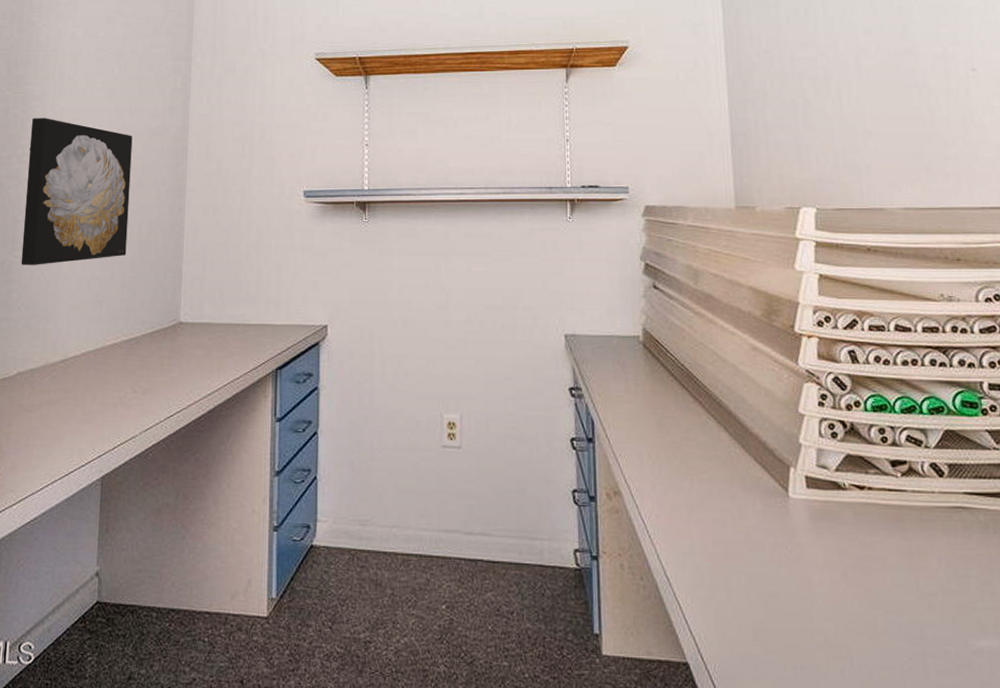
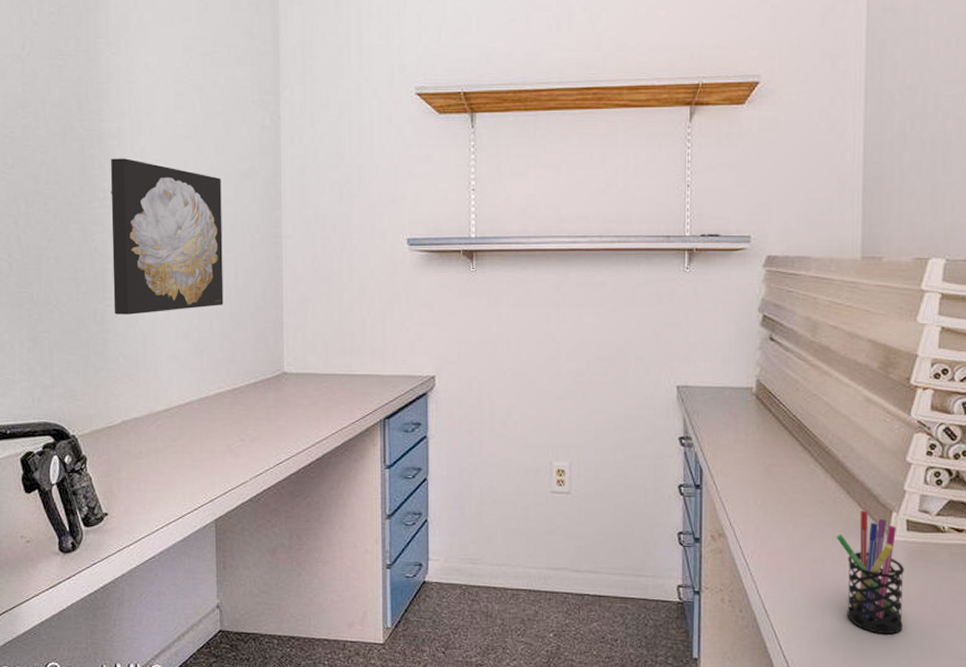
pen holder: none [735,466,813,606] -> present [837,511,904,635]

